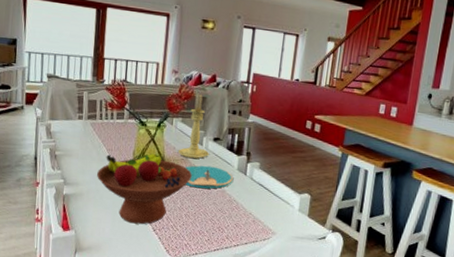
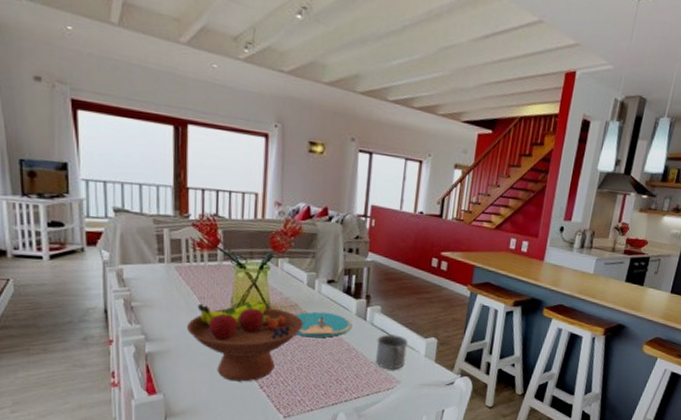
candle holder: present [178,93,209,159] -> none [286,228,322,305]
mug: none [254,188,283,222] -> present [376,334,408,370]

